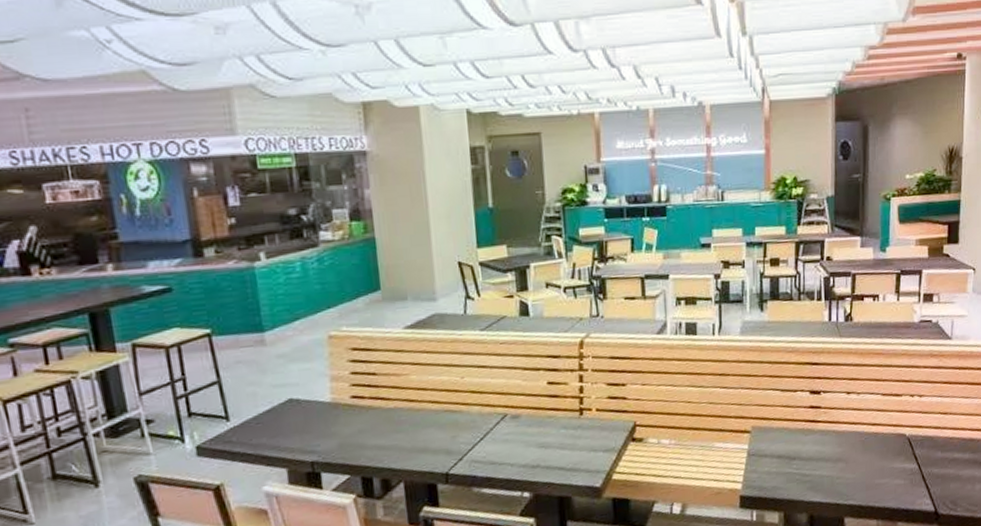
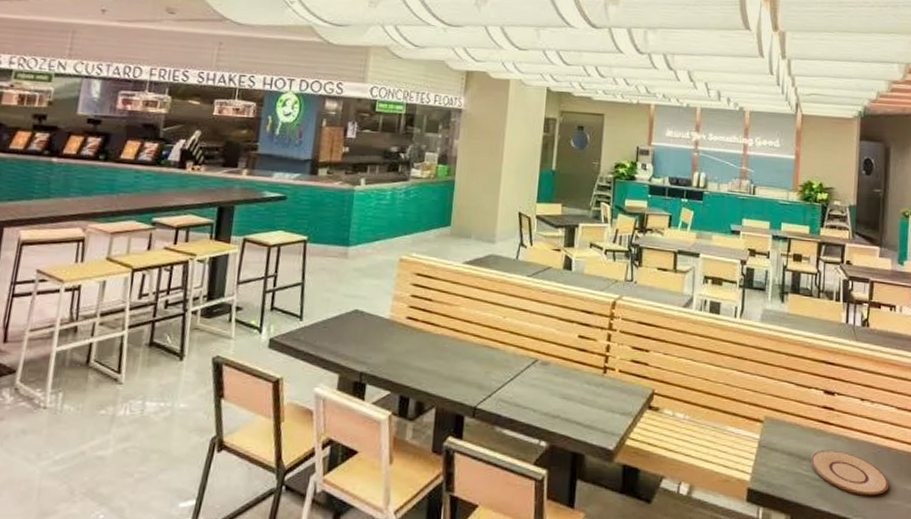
plate: none [799,444,877,481] -> present [810,449,889,496]

